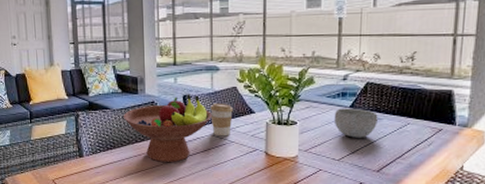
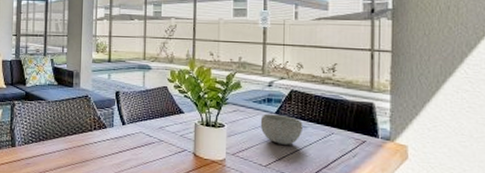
fruit bowl: present [123,94,212,163] -> none [57,90,143,159]
coffee cup: present [210,102,233,136] -> none [141,100,163,135]

